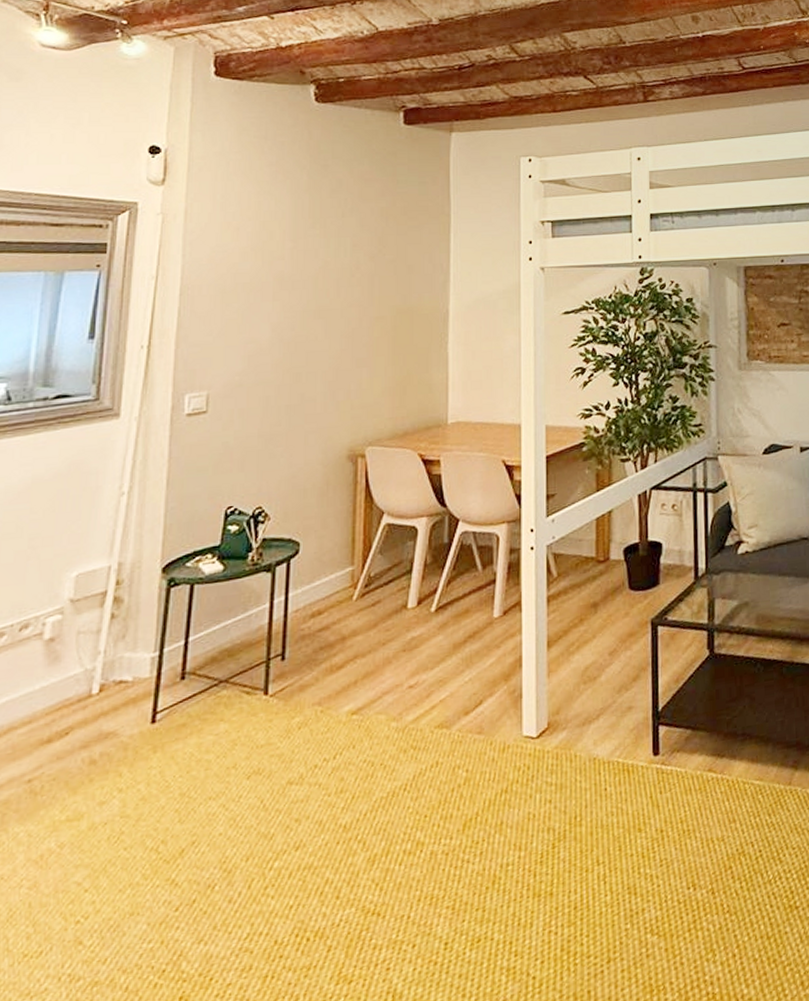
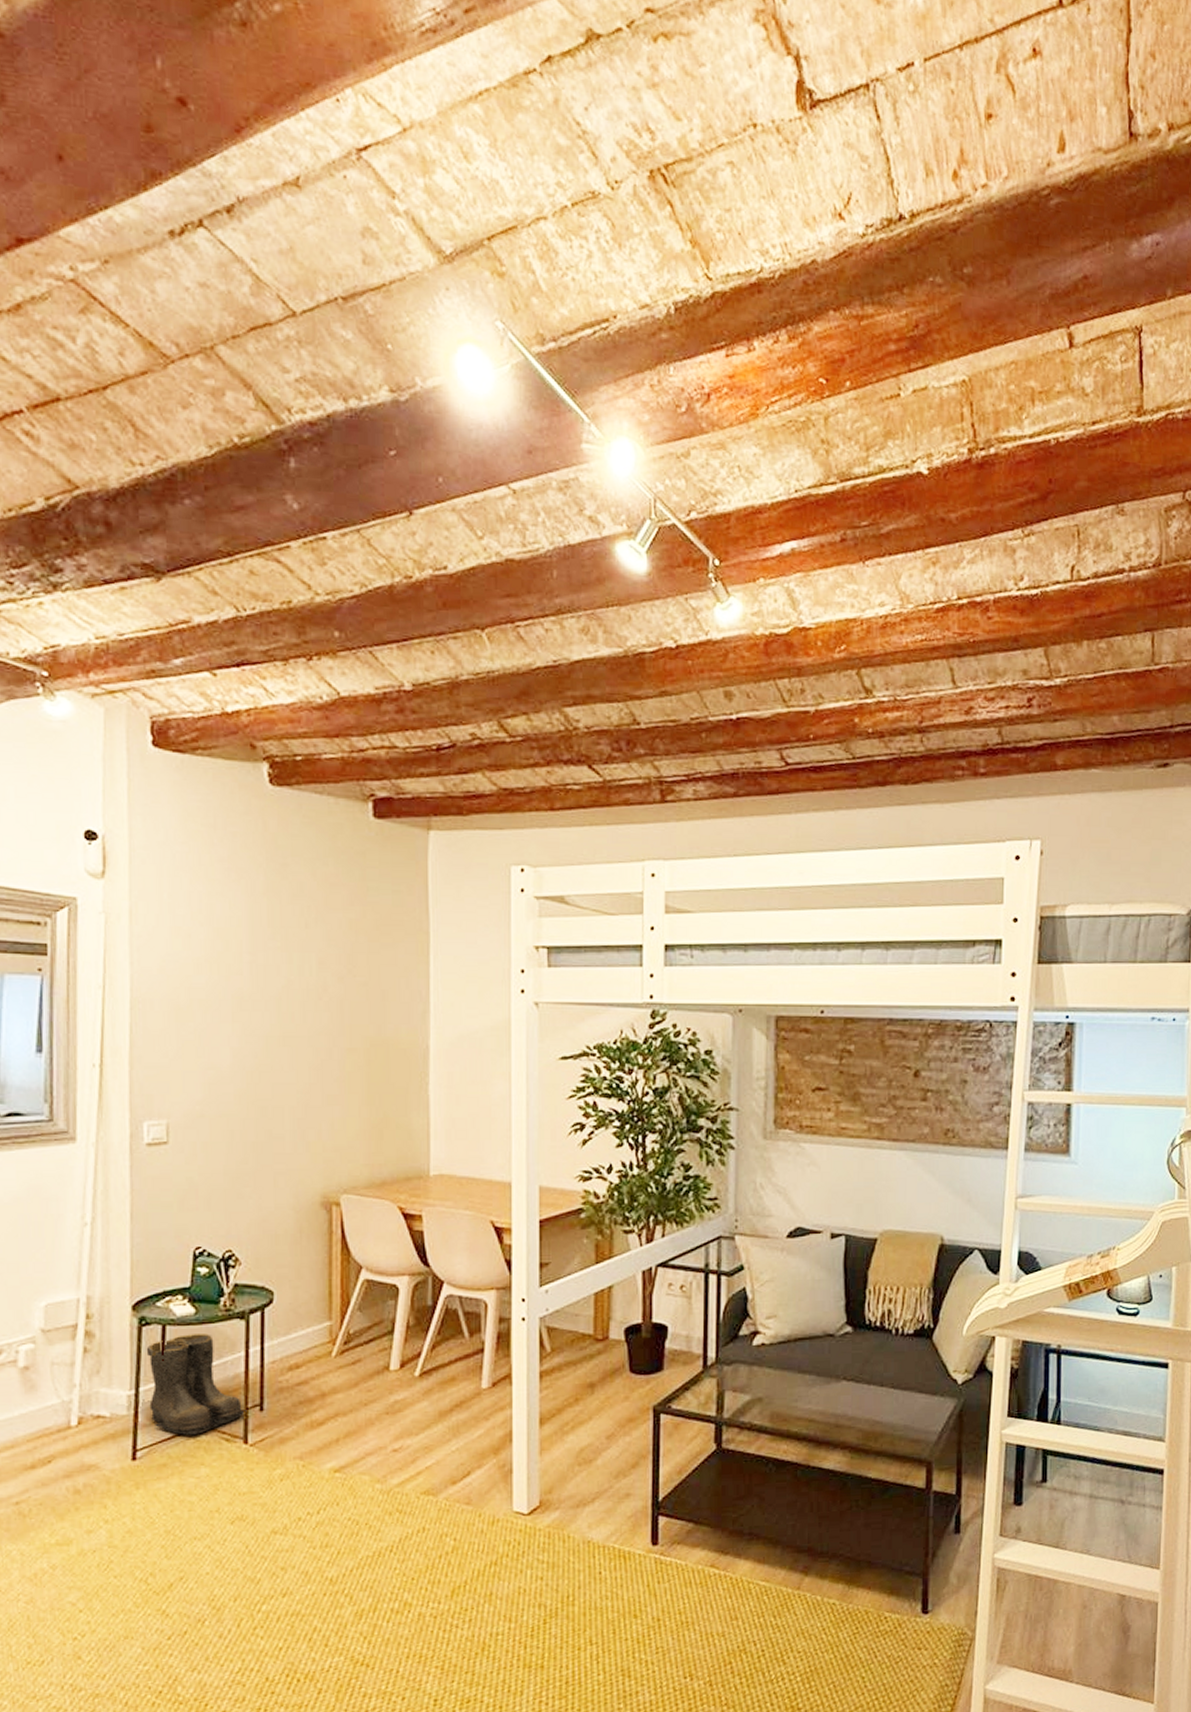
boots: none [172,589,269,693] -> present [146,1334,247,1436]

